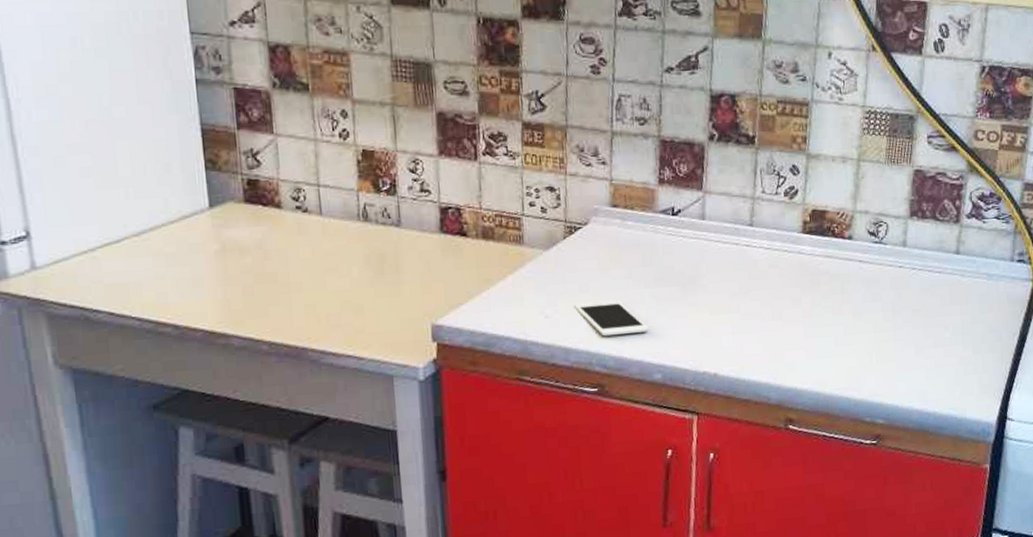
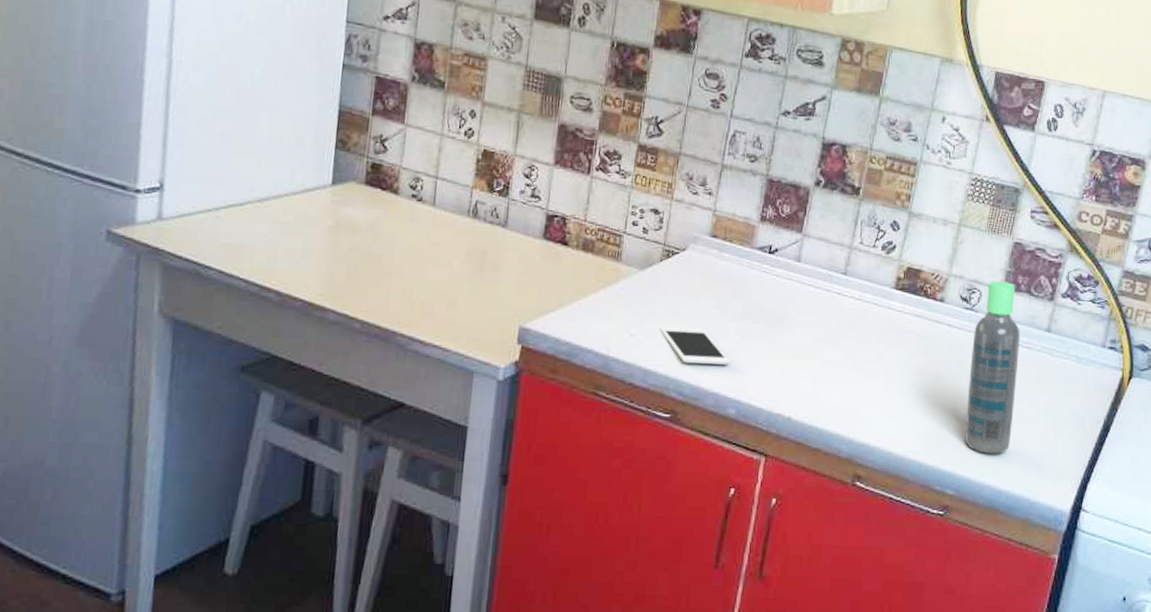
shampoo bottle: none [885,210,933,380] -> present [965,281,1020,454]

